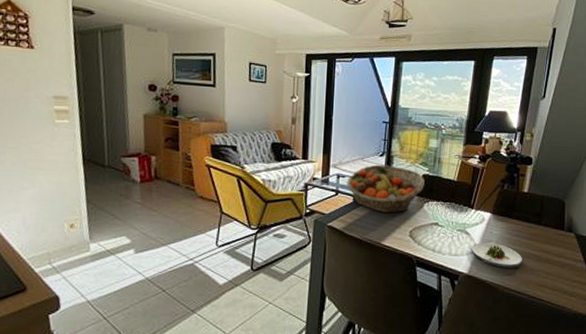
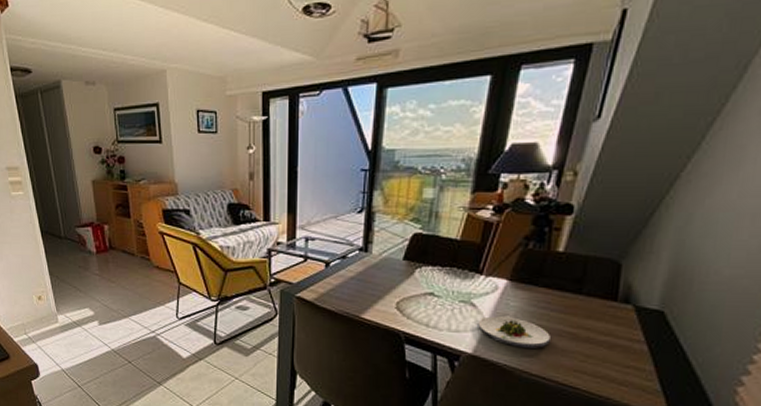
fruit basket: present [347,164,425,214] -> none [317,223,416,282]

